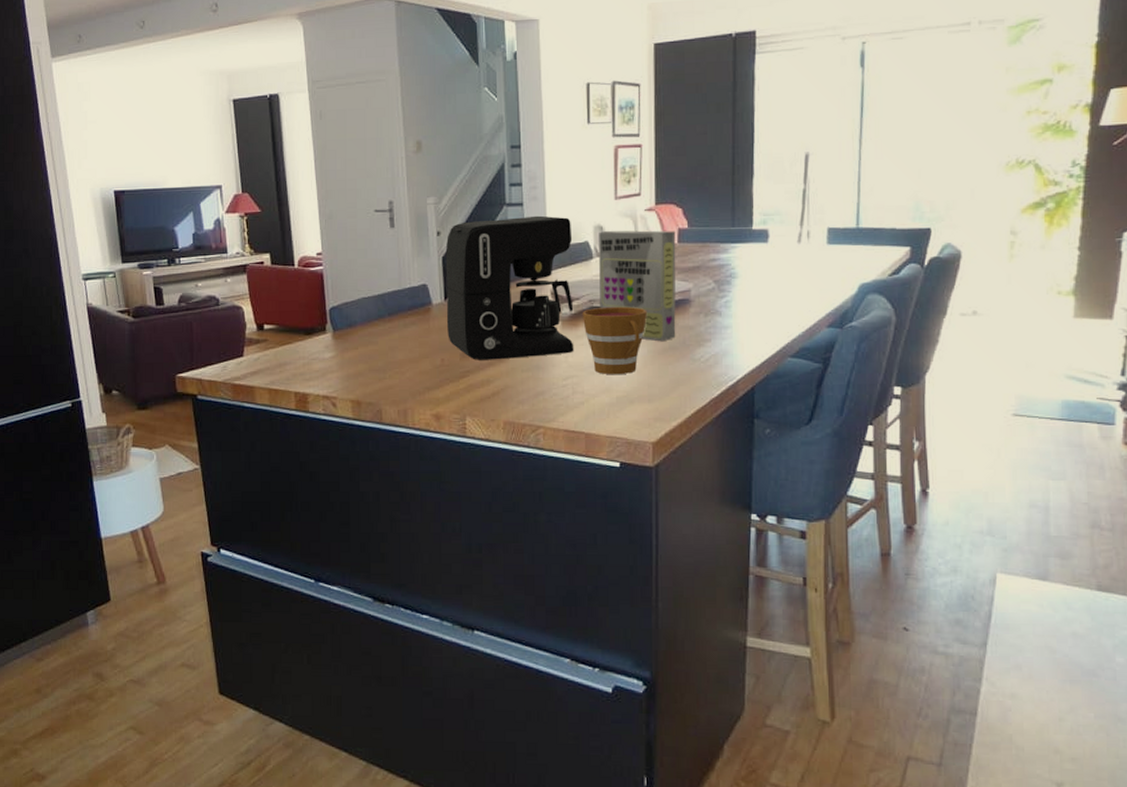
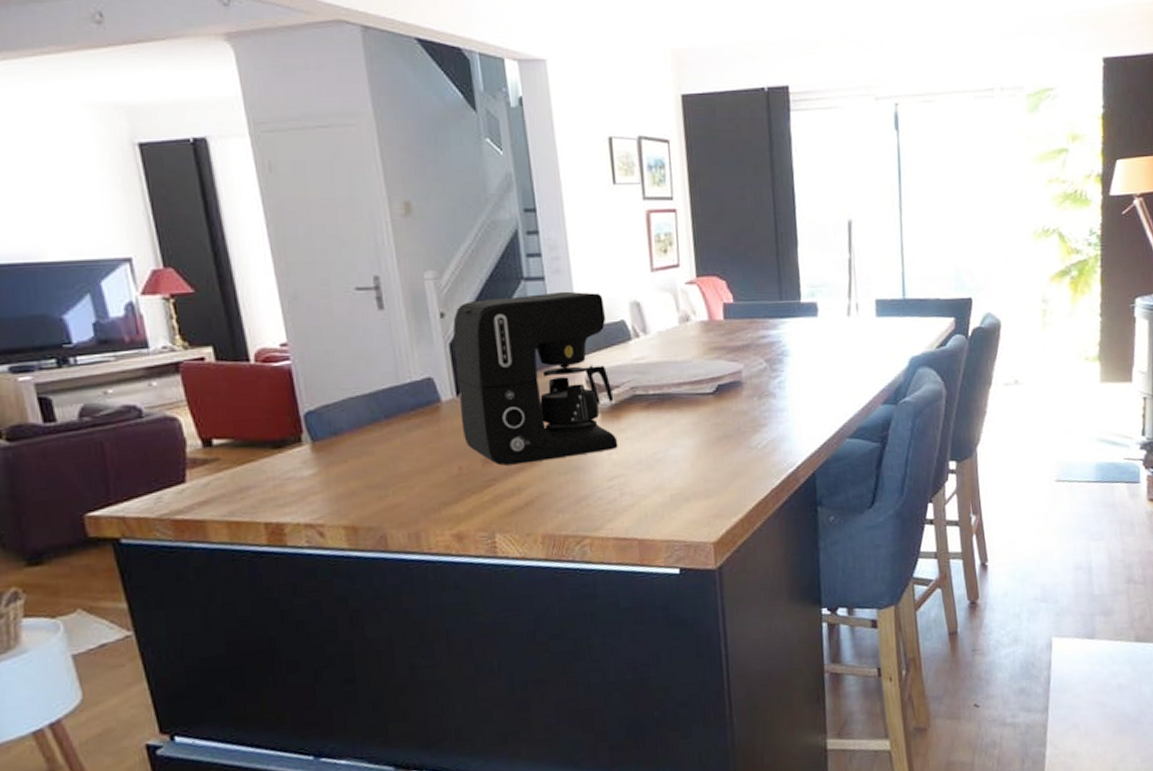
cup: present [582,306,648,375] -> none [623,392,697,471]
cereal box: present [599,230,676,342] -> none [636,306,730,430]

